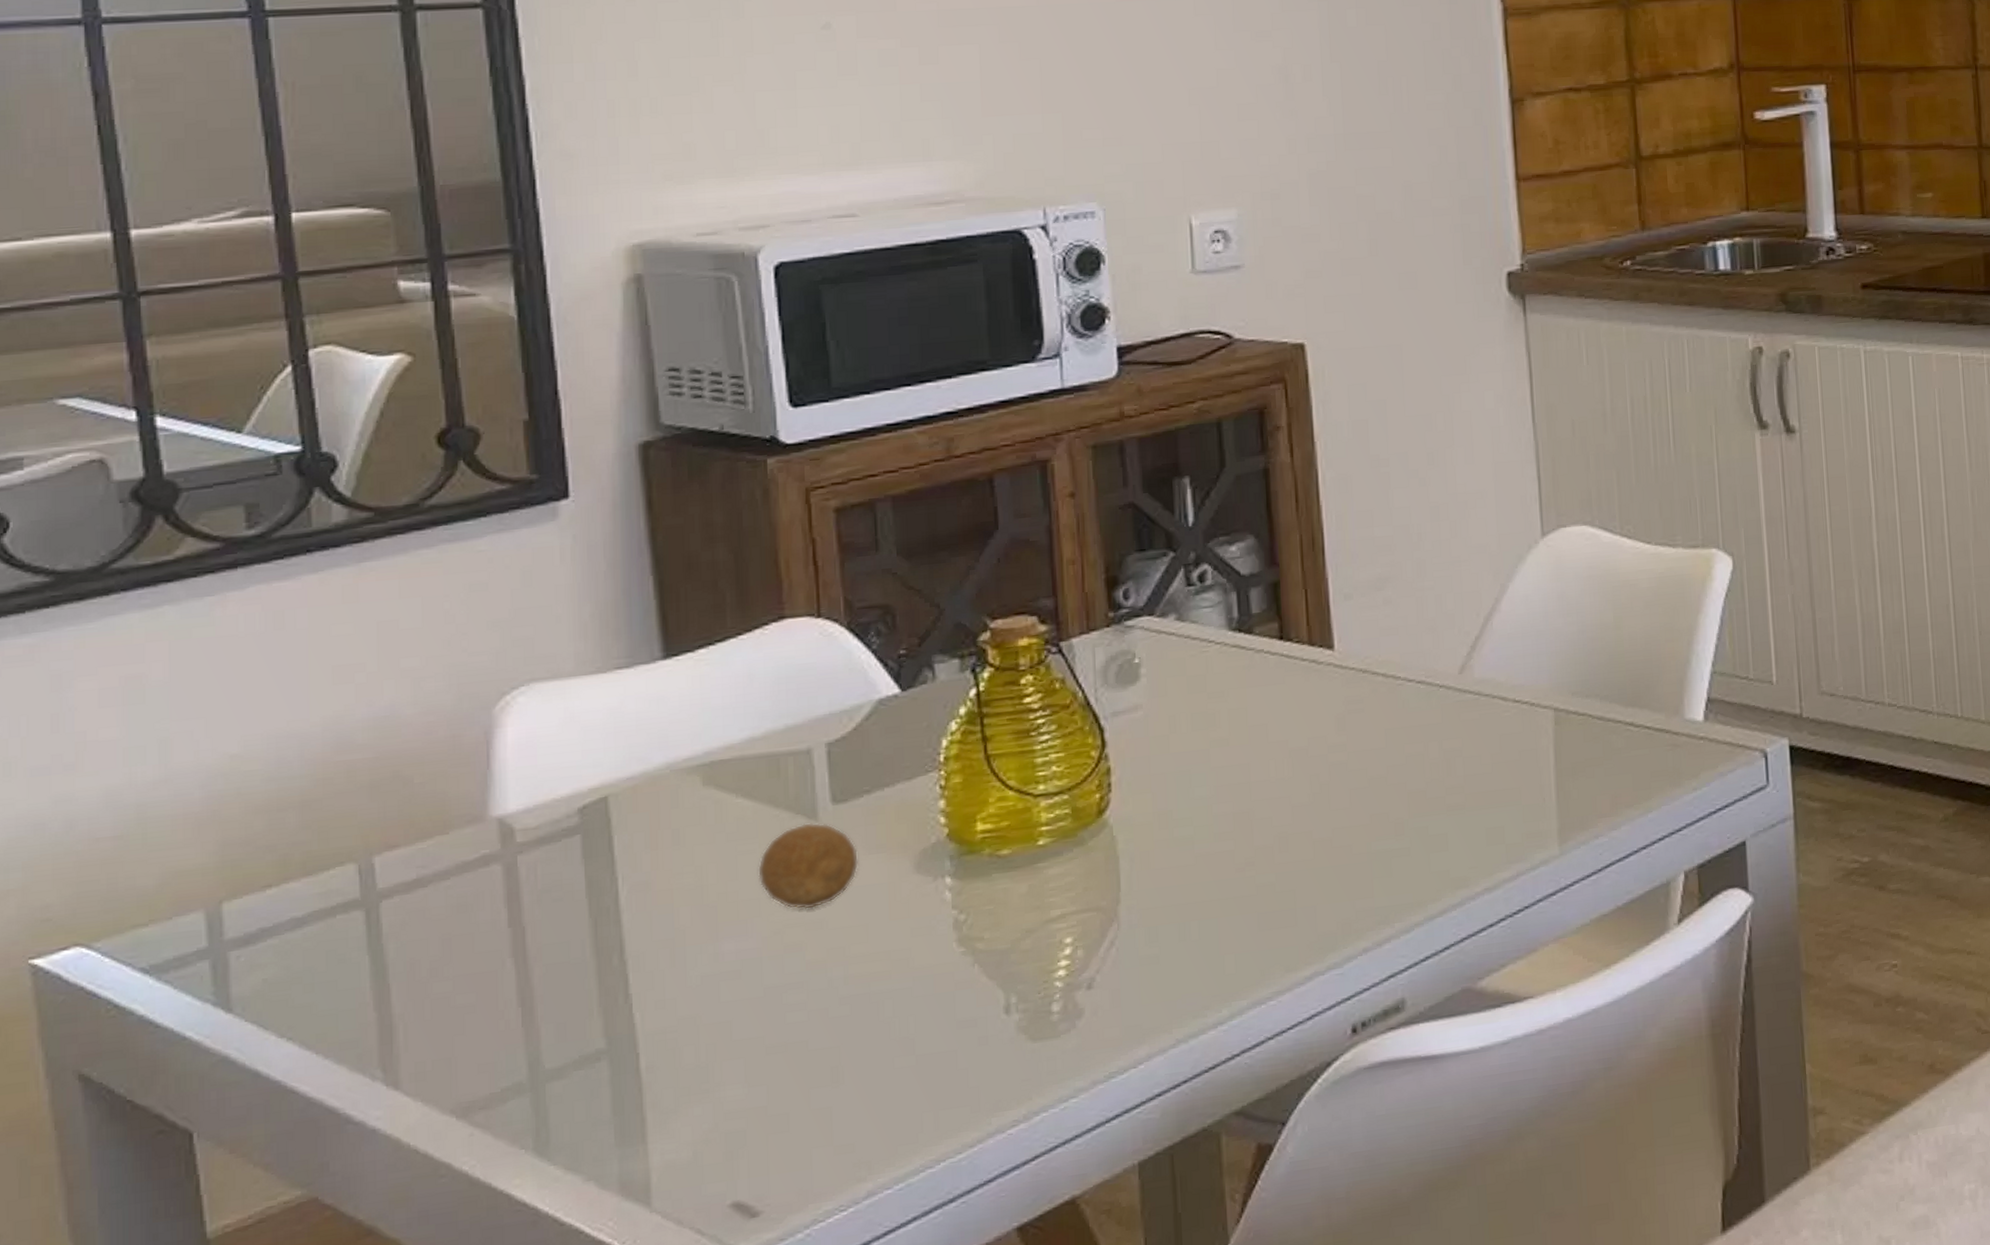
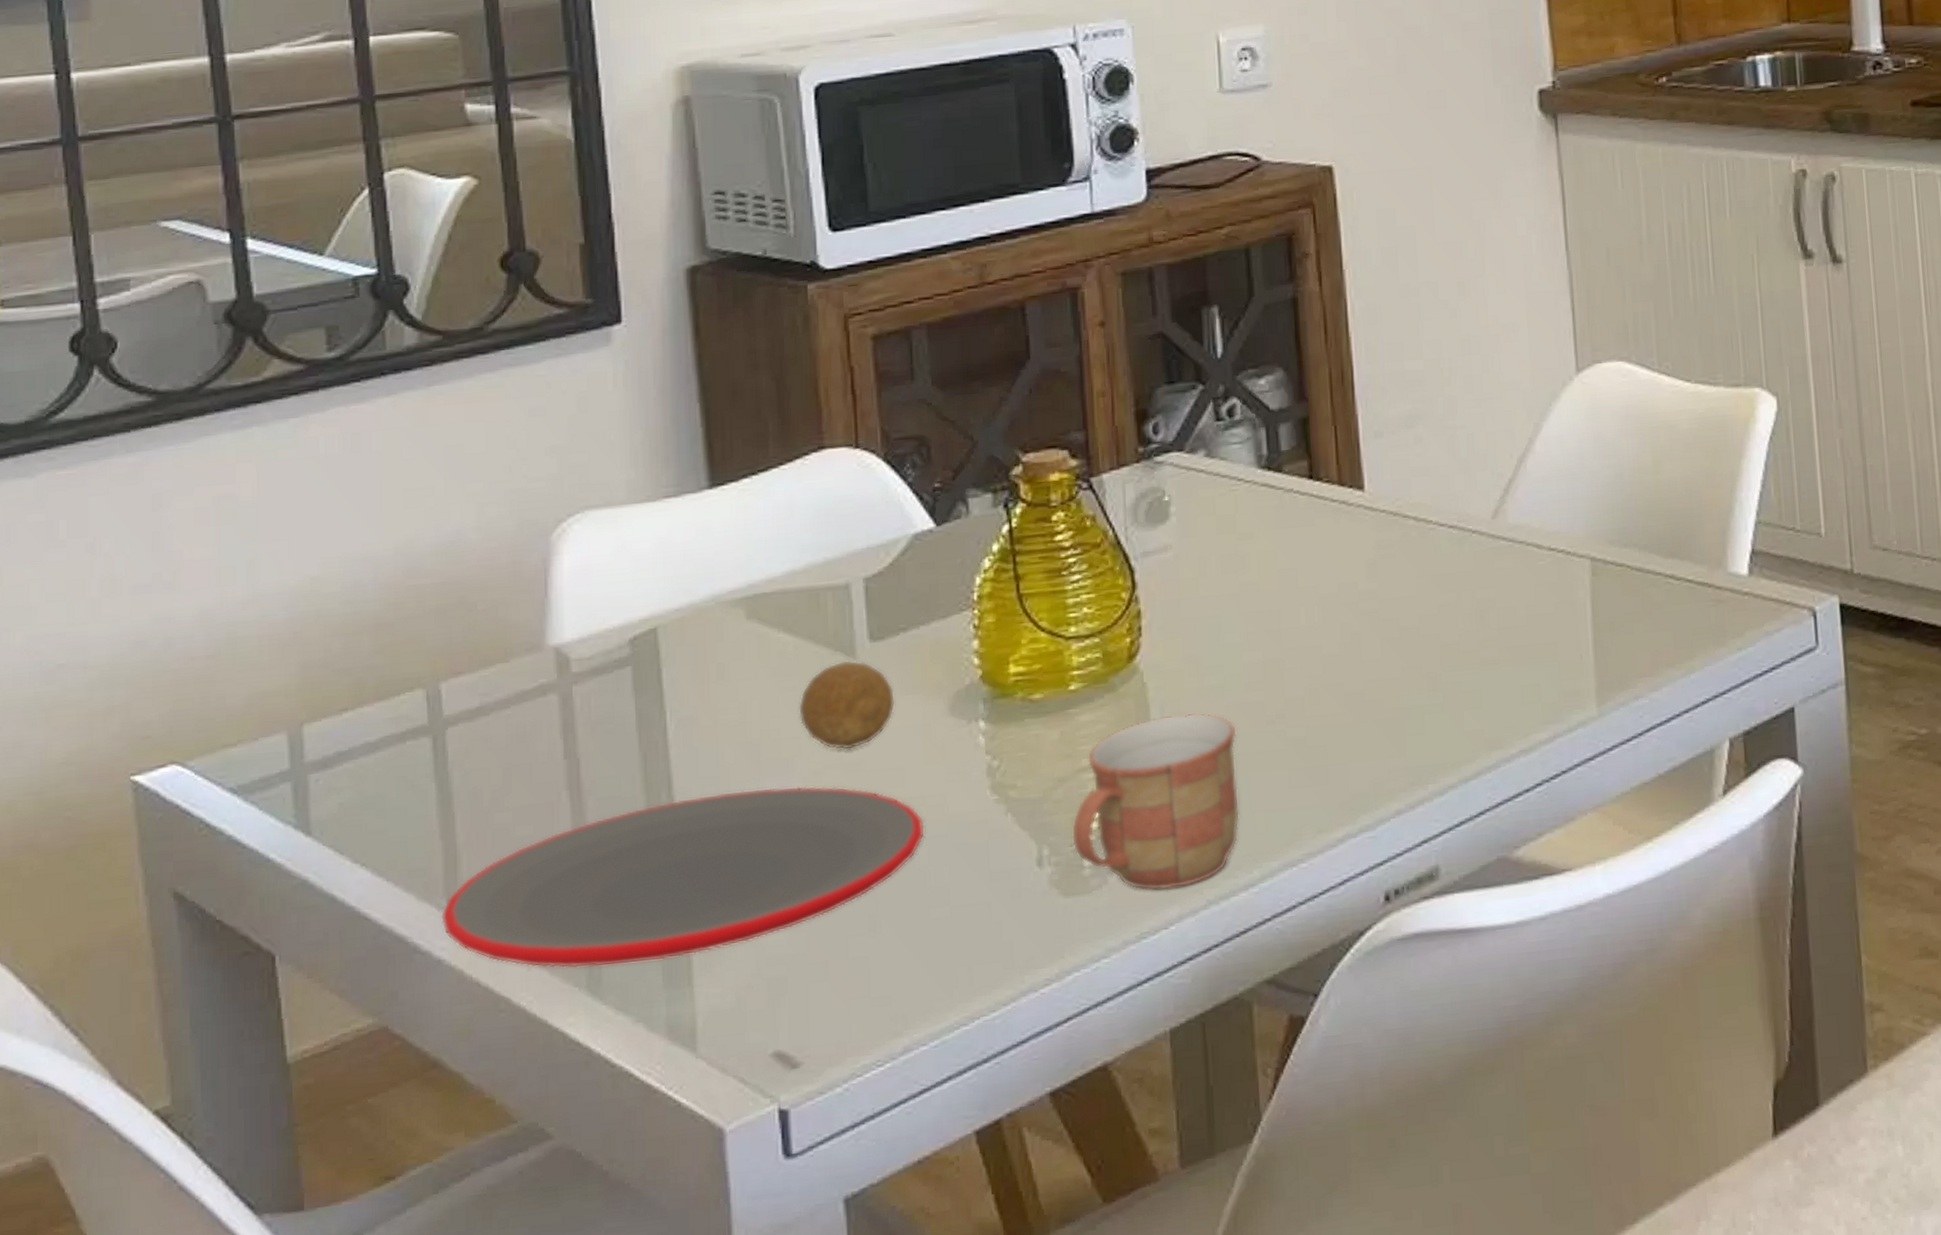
plate: none [374,944,889,1132] -> present [440,785,925,969]
mug: none [1039,862,1210,1033] -> present [1071,712,1240,891]

